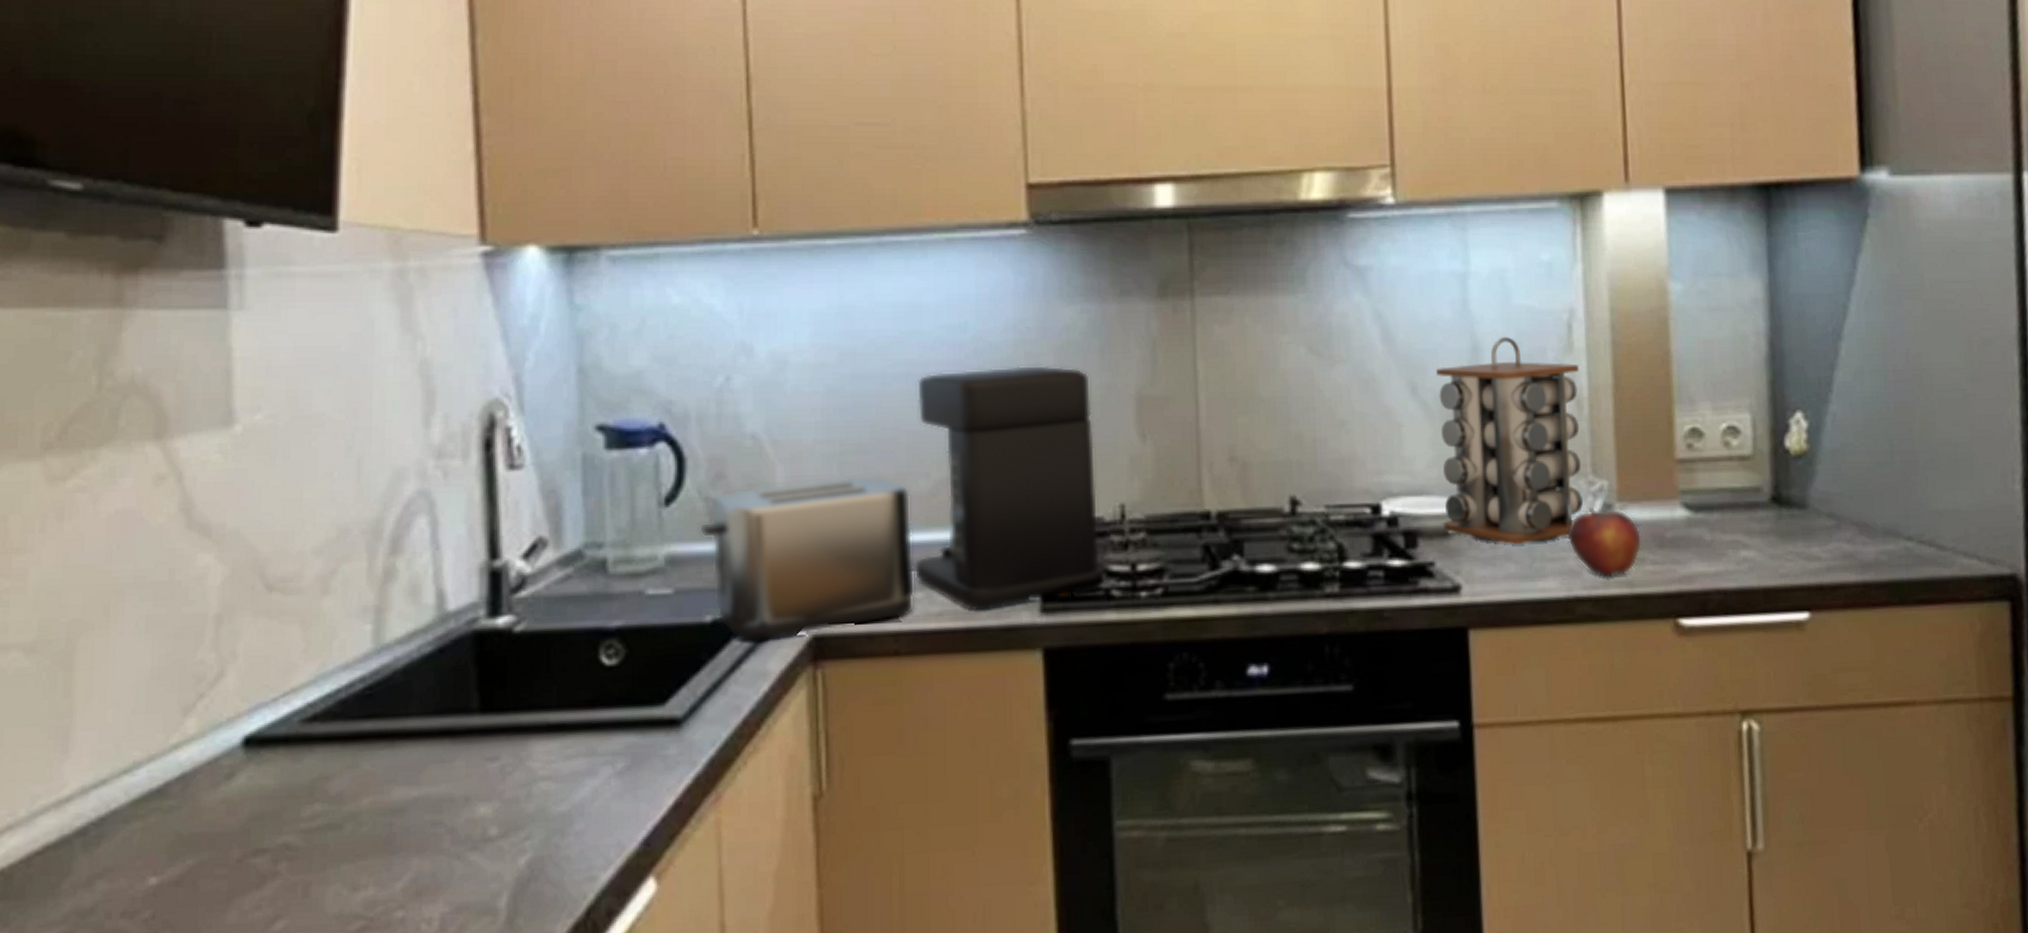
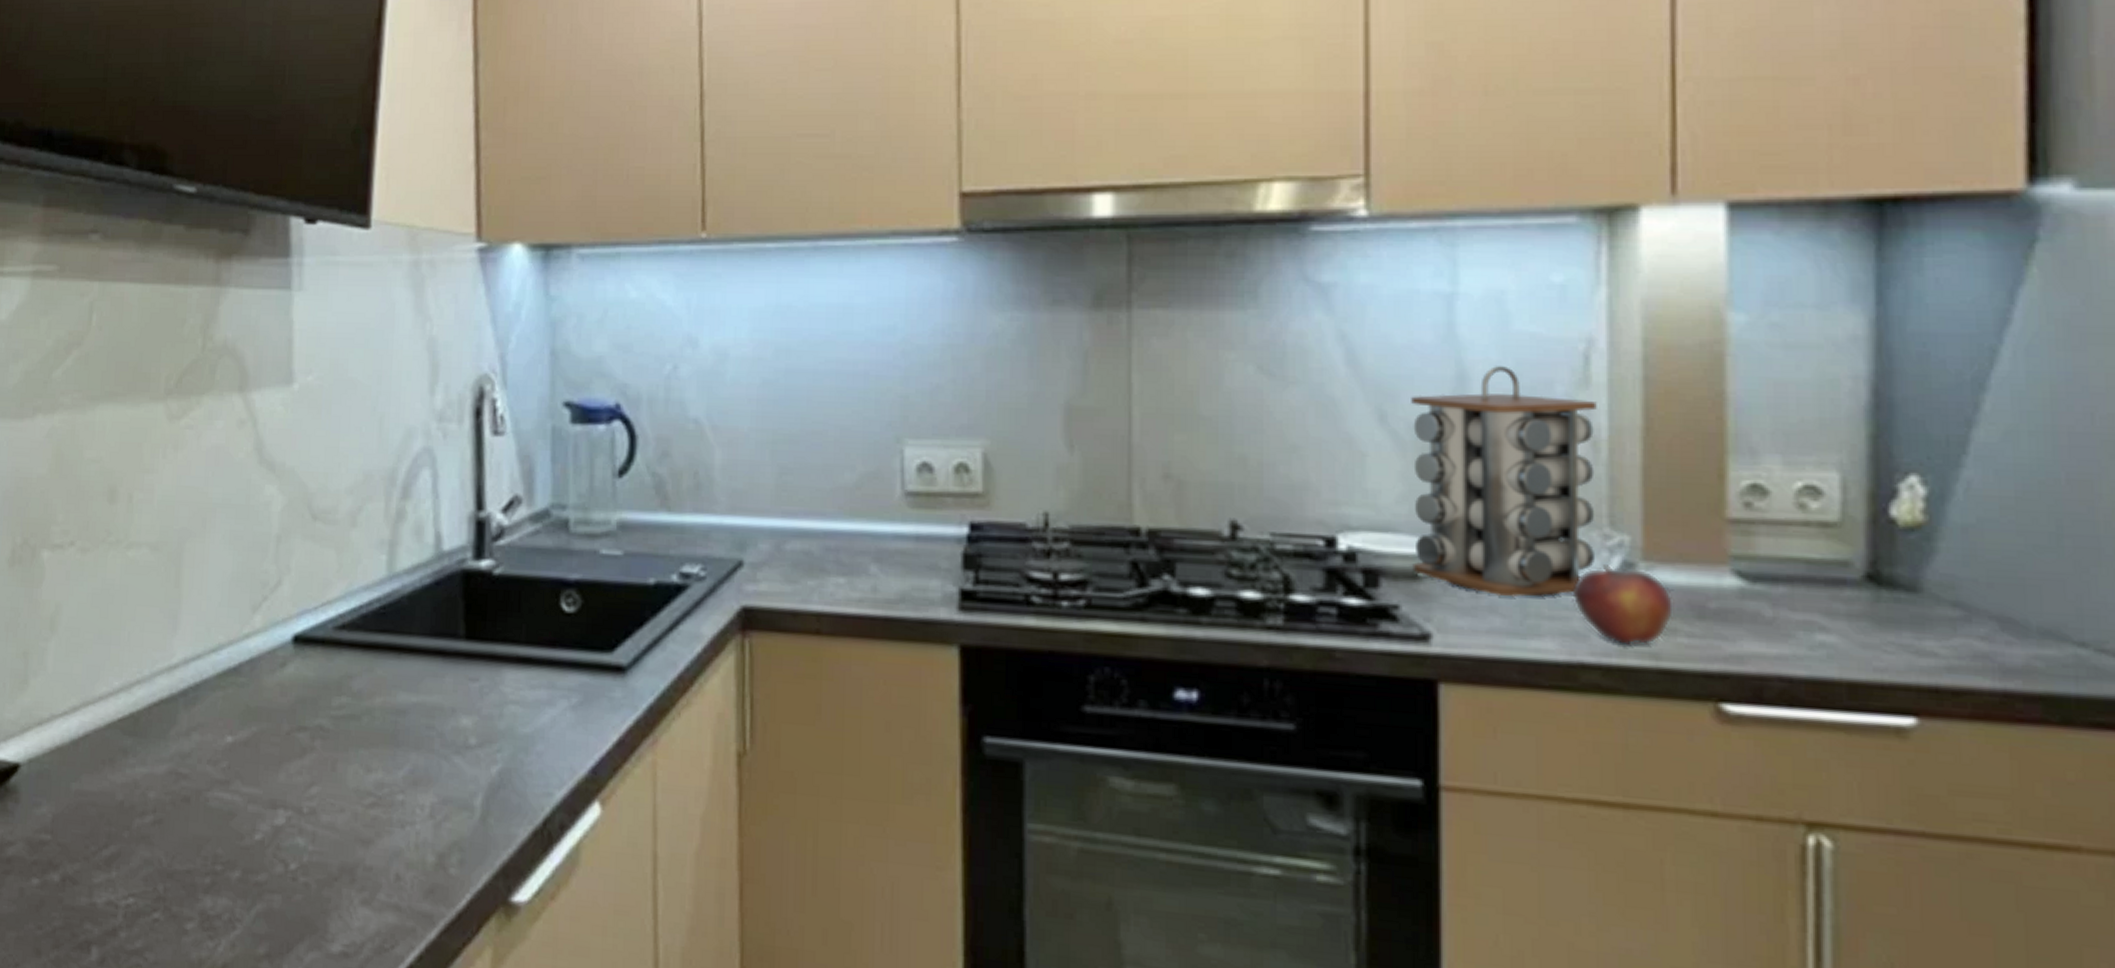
toaster: present [699,474,915,642] -> none [647,463,838,607]
coffee maker: present [914,365,1103,608] -> none [837,369,1023,600]

